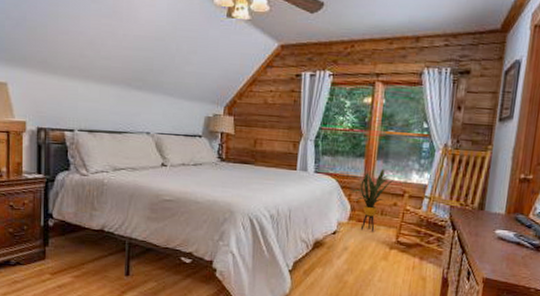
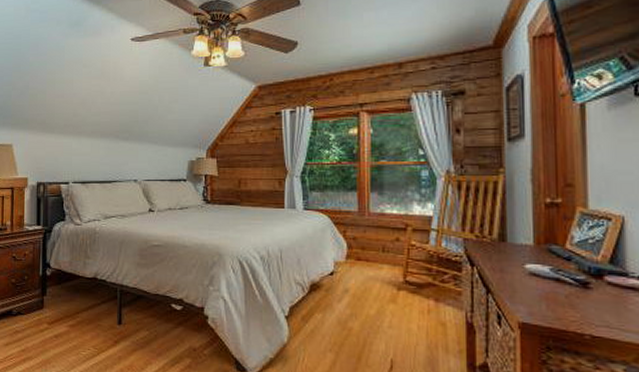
house plant: present [352,169,396,232] -> none [347,201,395,272]

